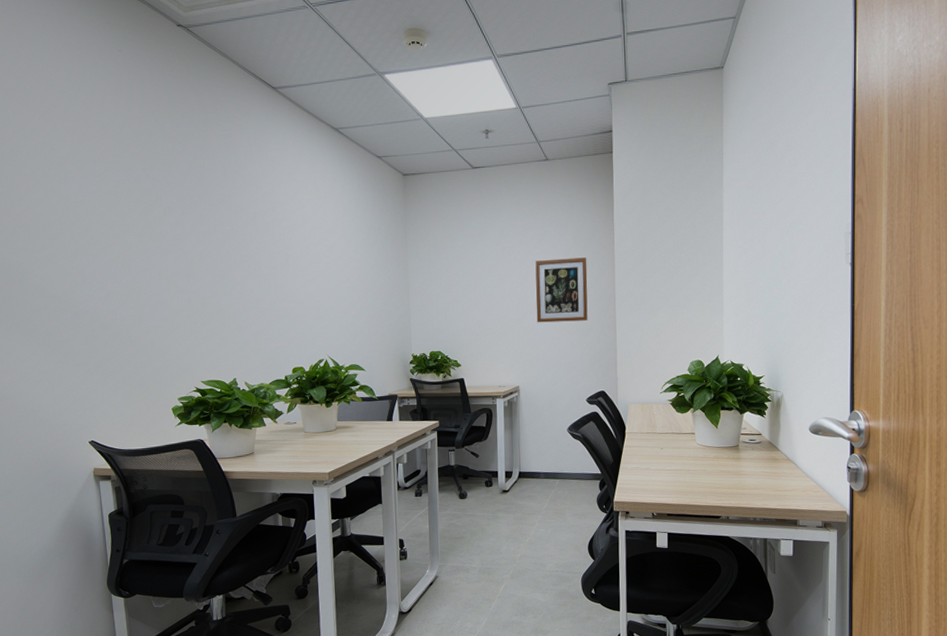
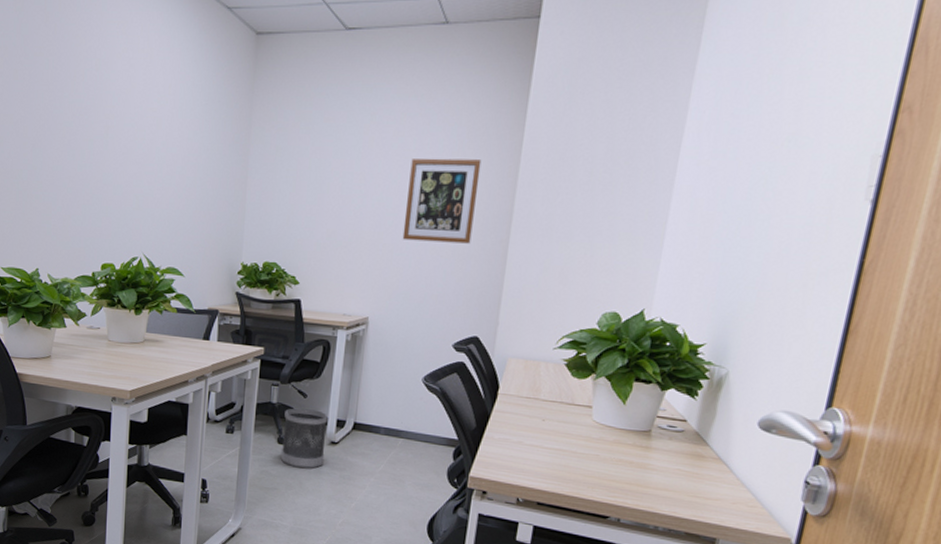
wastebasket: none [462,466,499,517] -> present [280,408,328,469]

